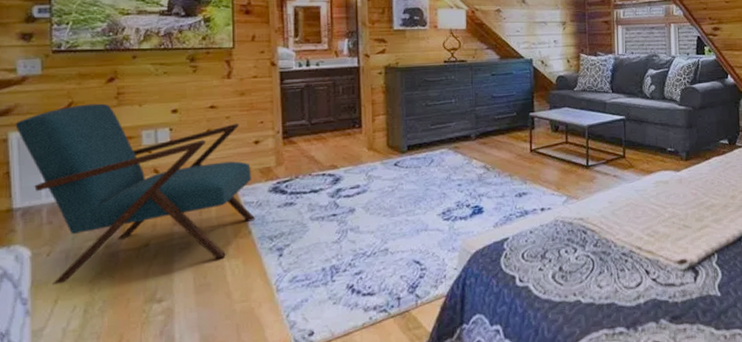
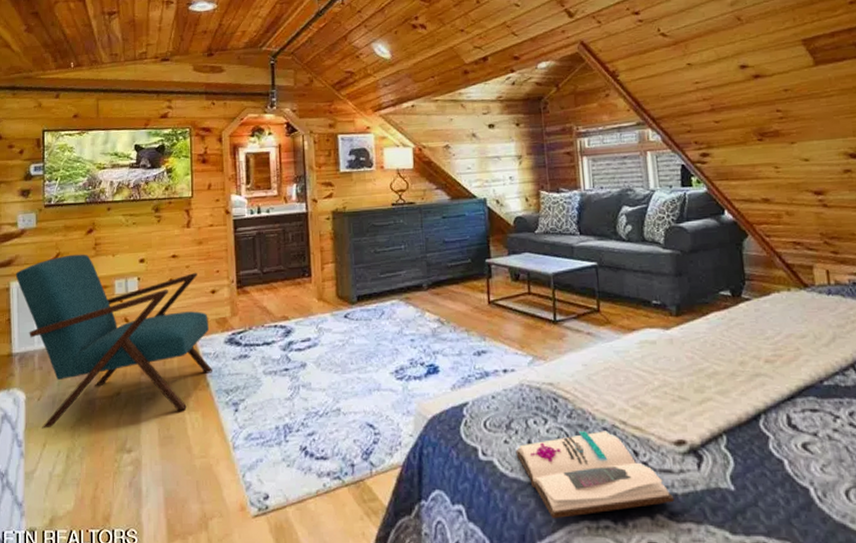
book: none [548,255,675,330] -> present [515,430,675,518]

